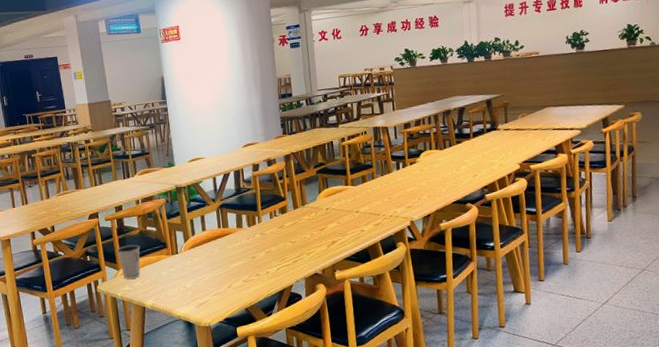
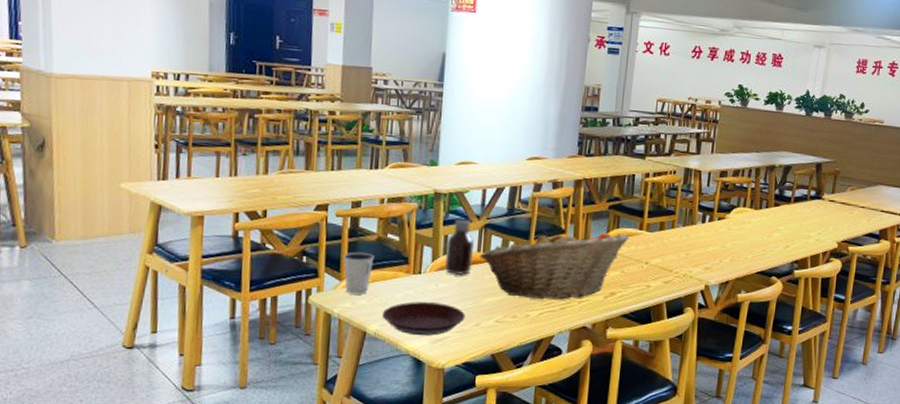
plate: none [154,274,219,303] -> present [381,302,465,336]
bottle: none [192,204,217,250] -> present [445,219,474,276]
fruit basket: none [220,191,338,259] -> present [479,230,629,300]

